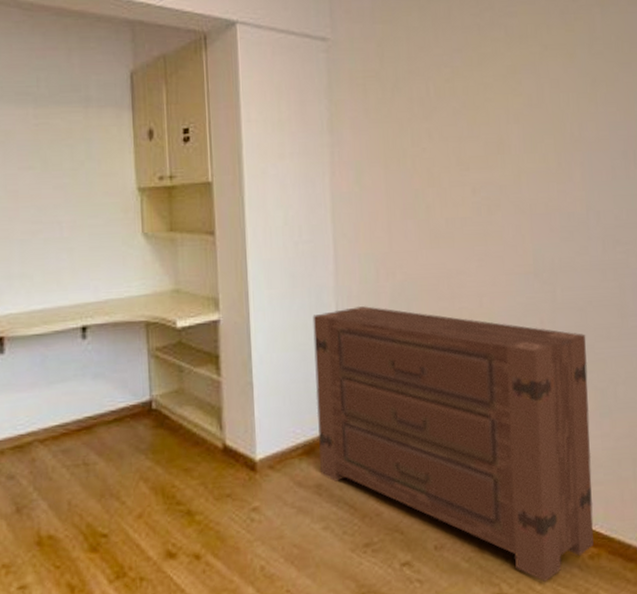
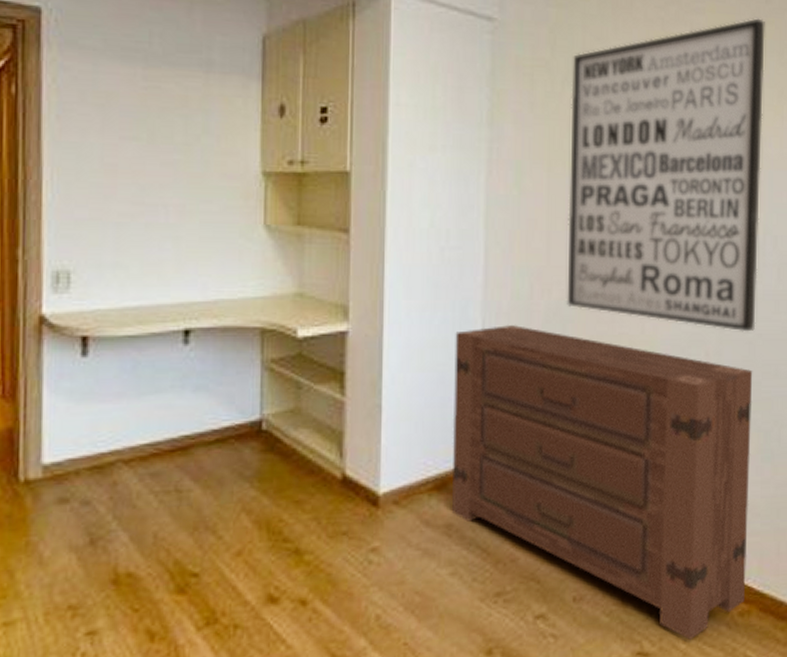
wall art: none [400,16,586,300] -> present [567,18,765,332]

